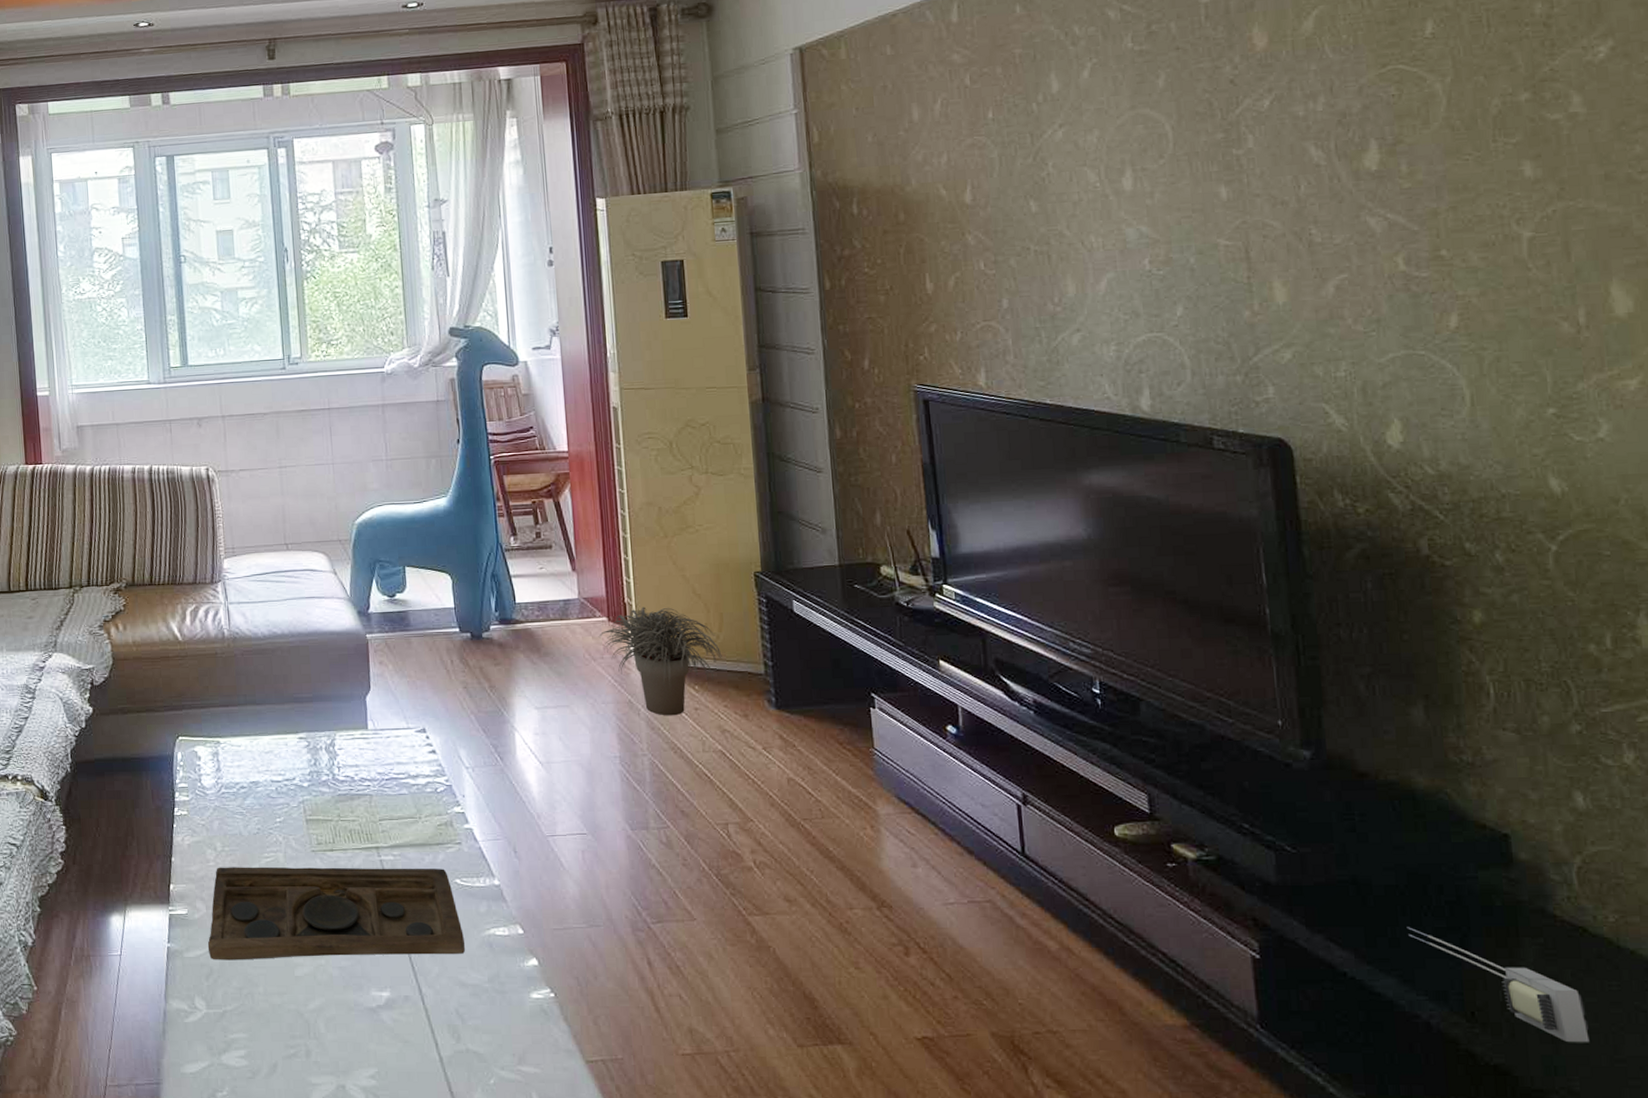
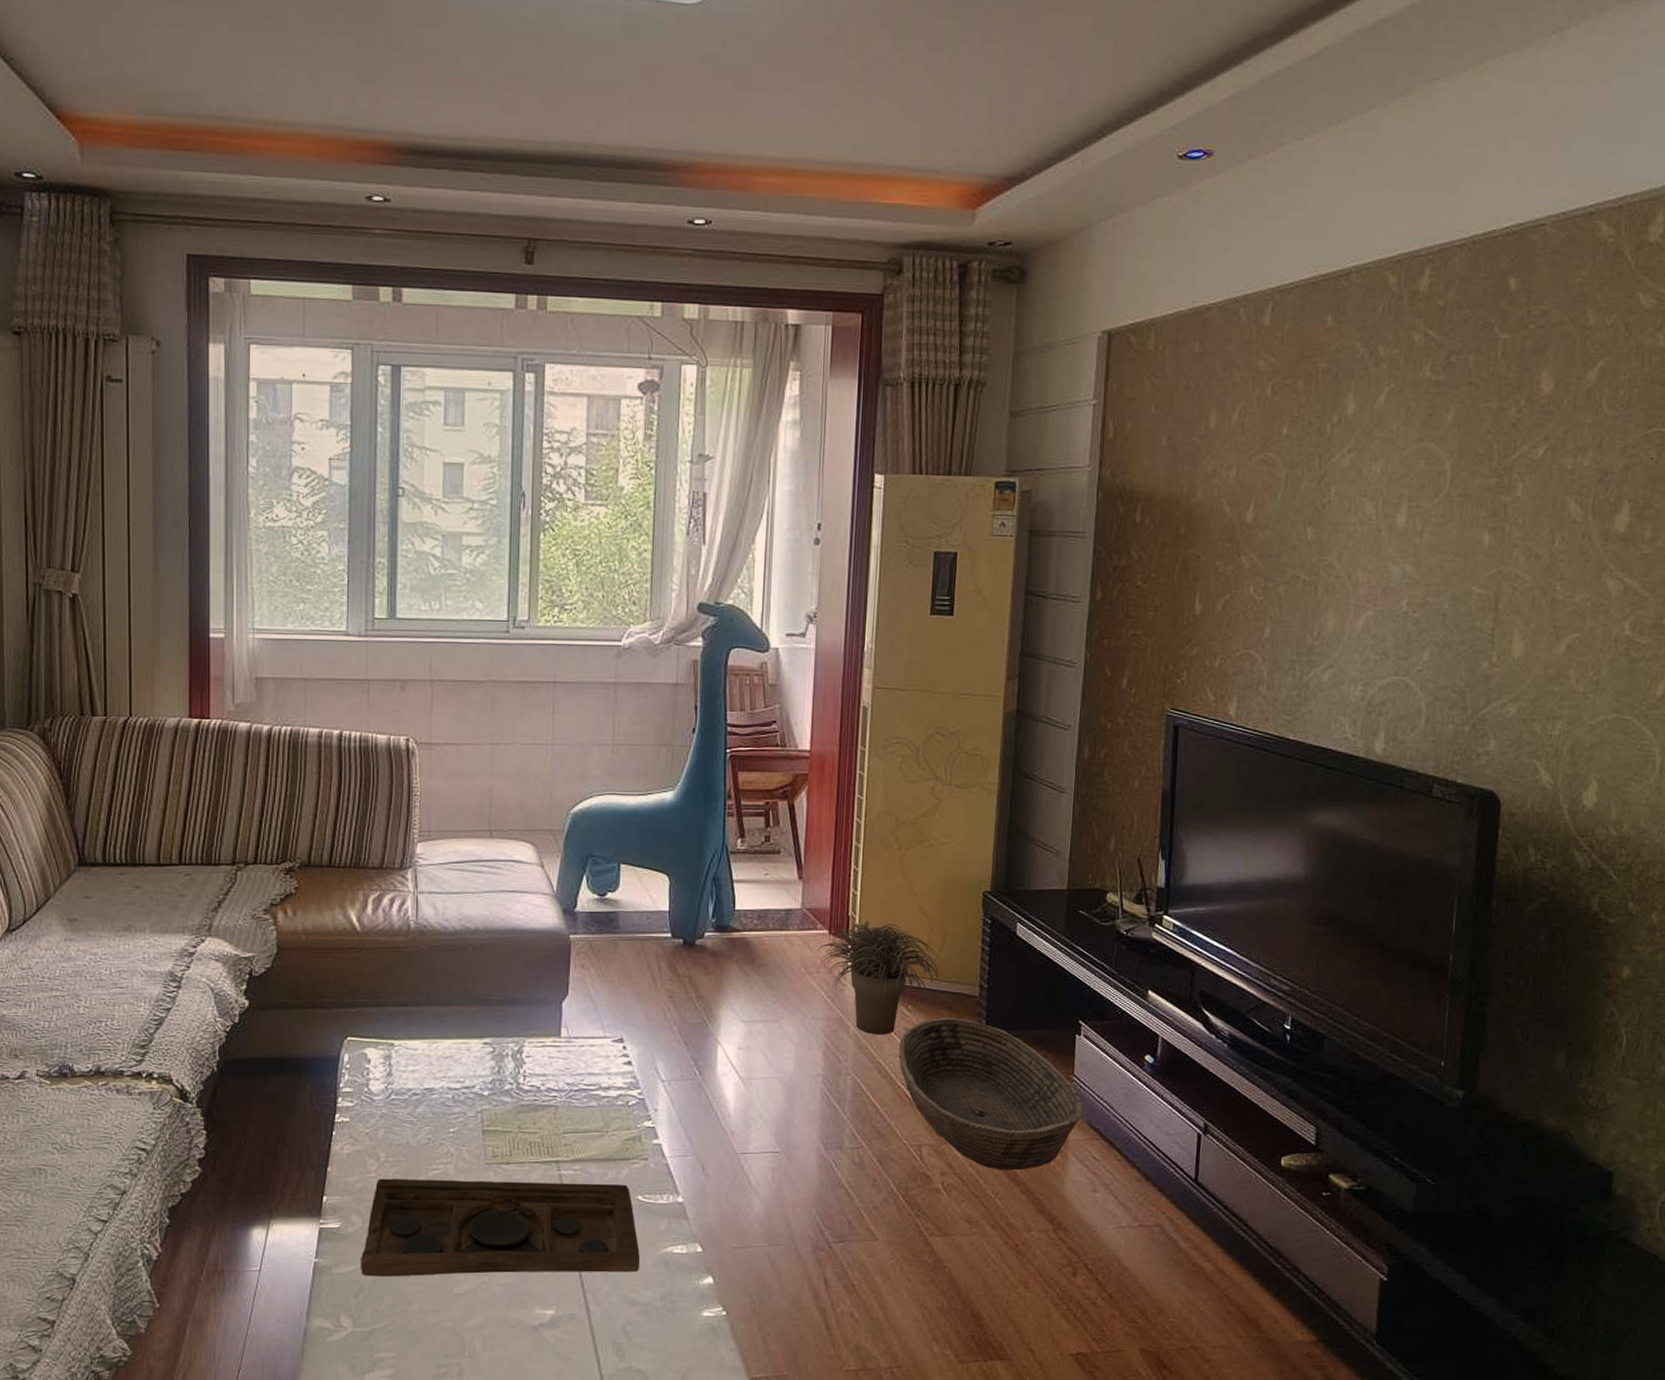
basket: none [691,696,890,847] -> present [898,1017,1084,1170]
transformer: present [1406,927,1590,1043] -> none [1514,1253,1643,1356]

